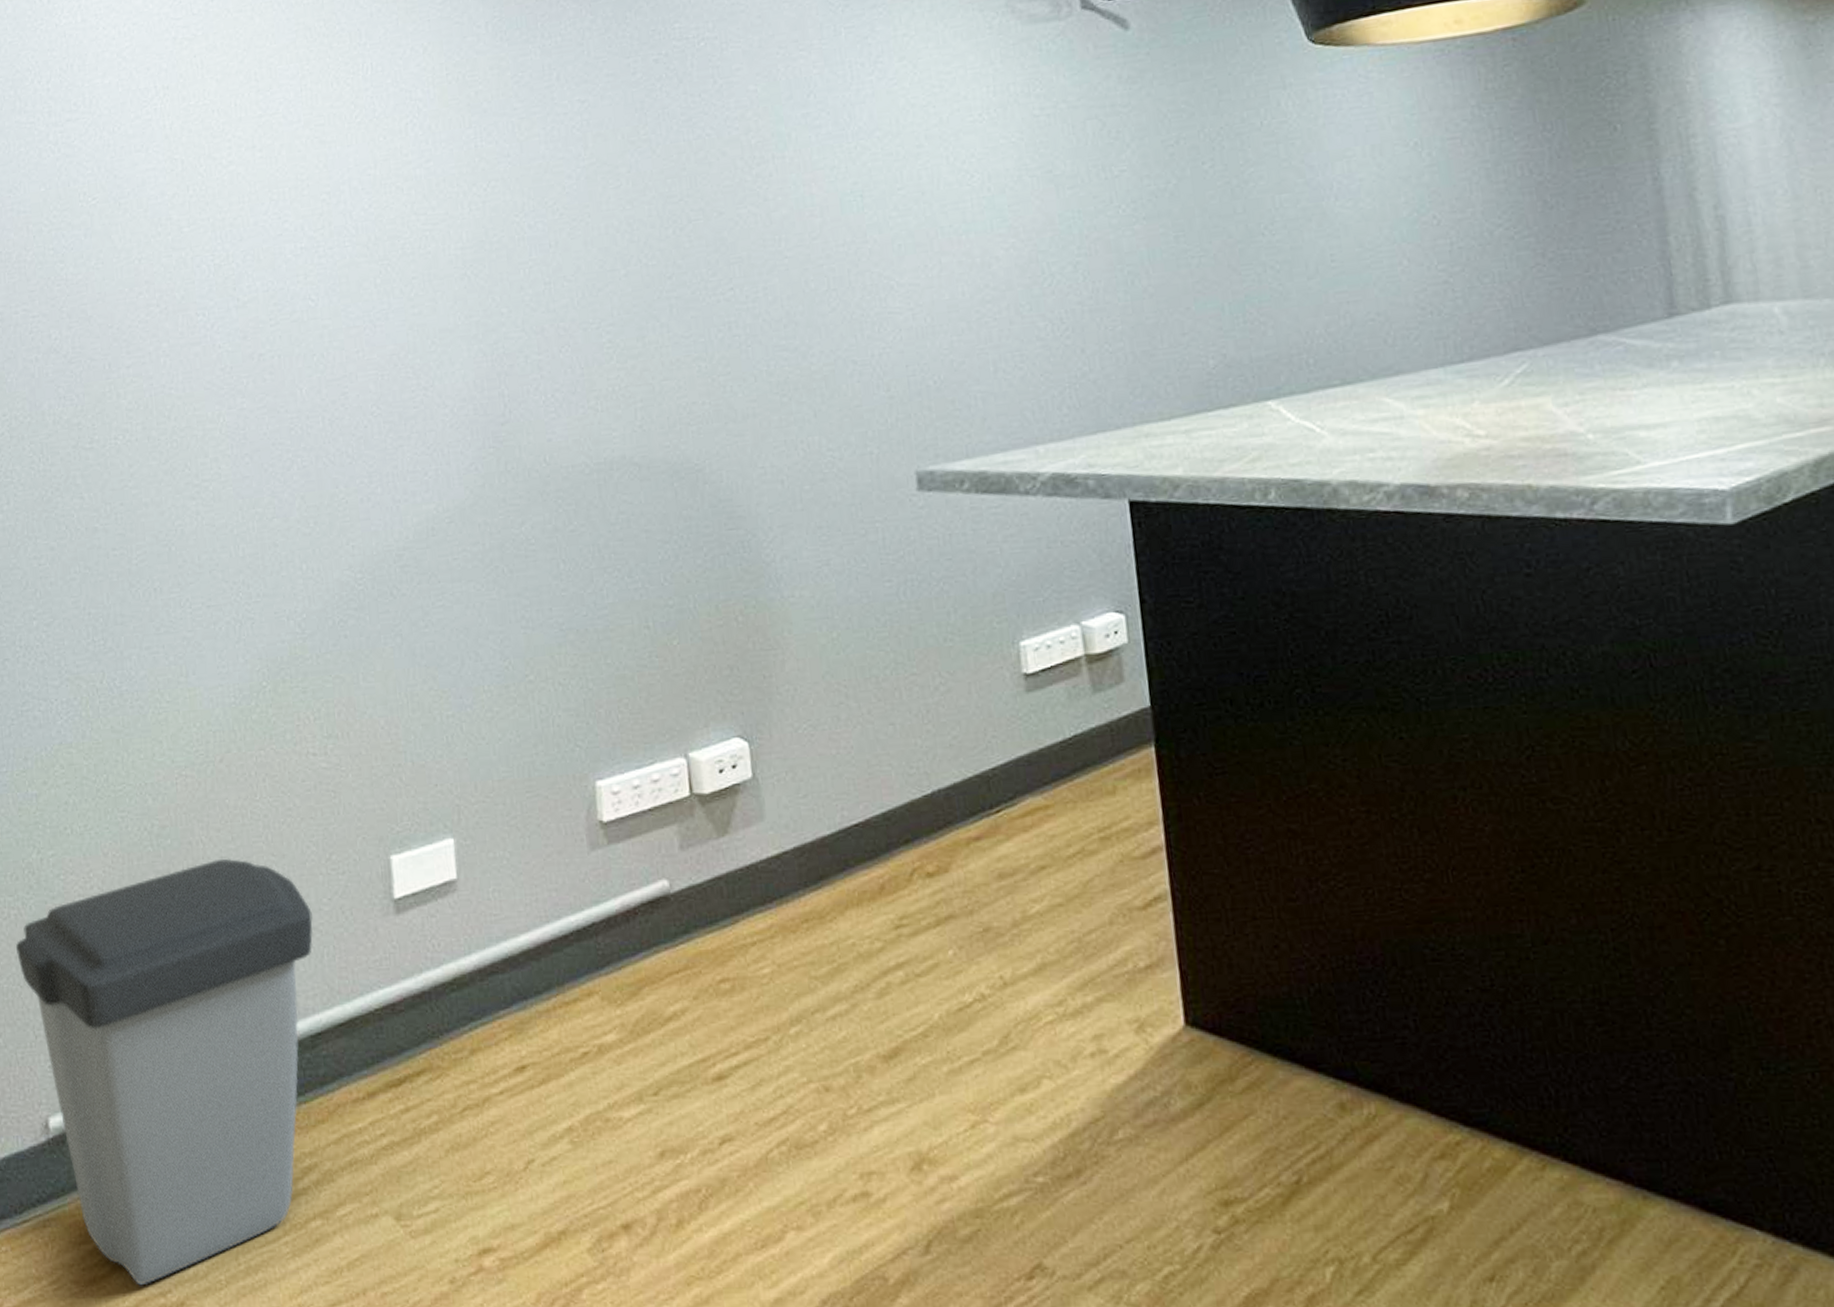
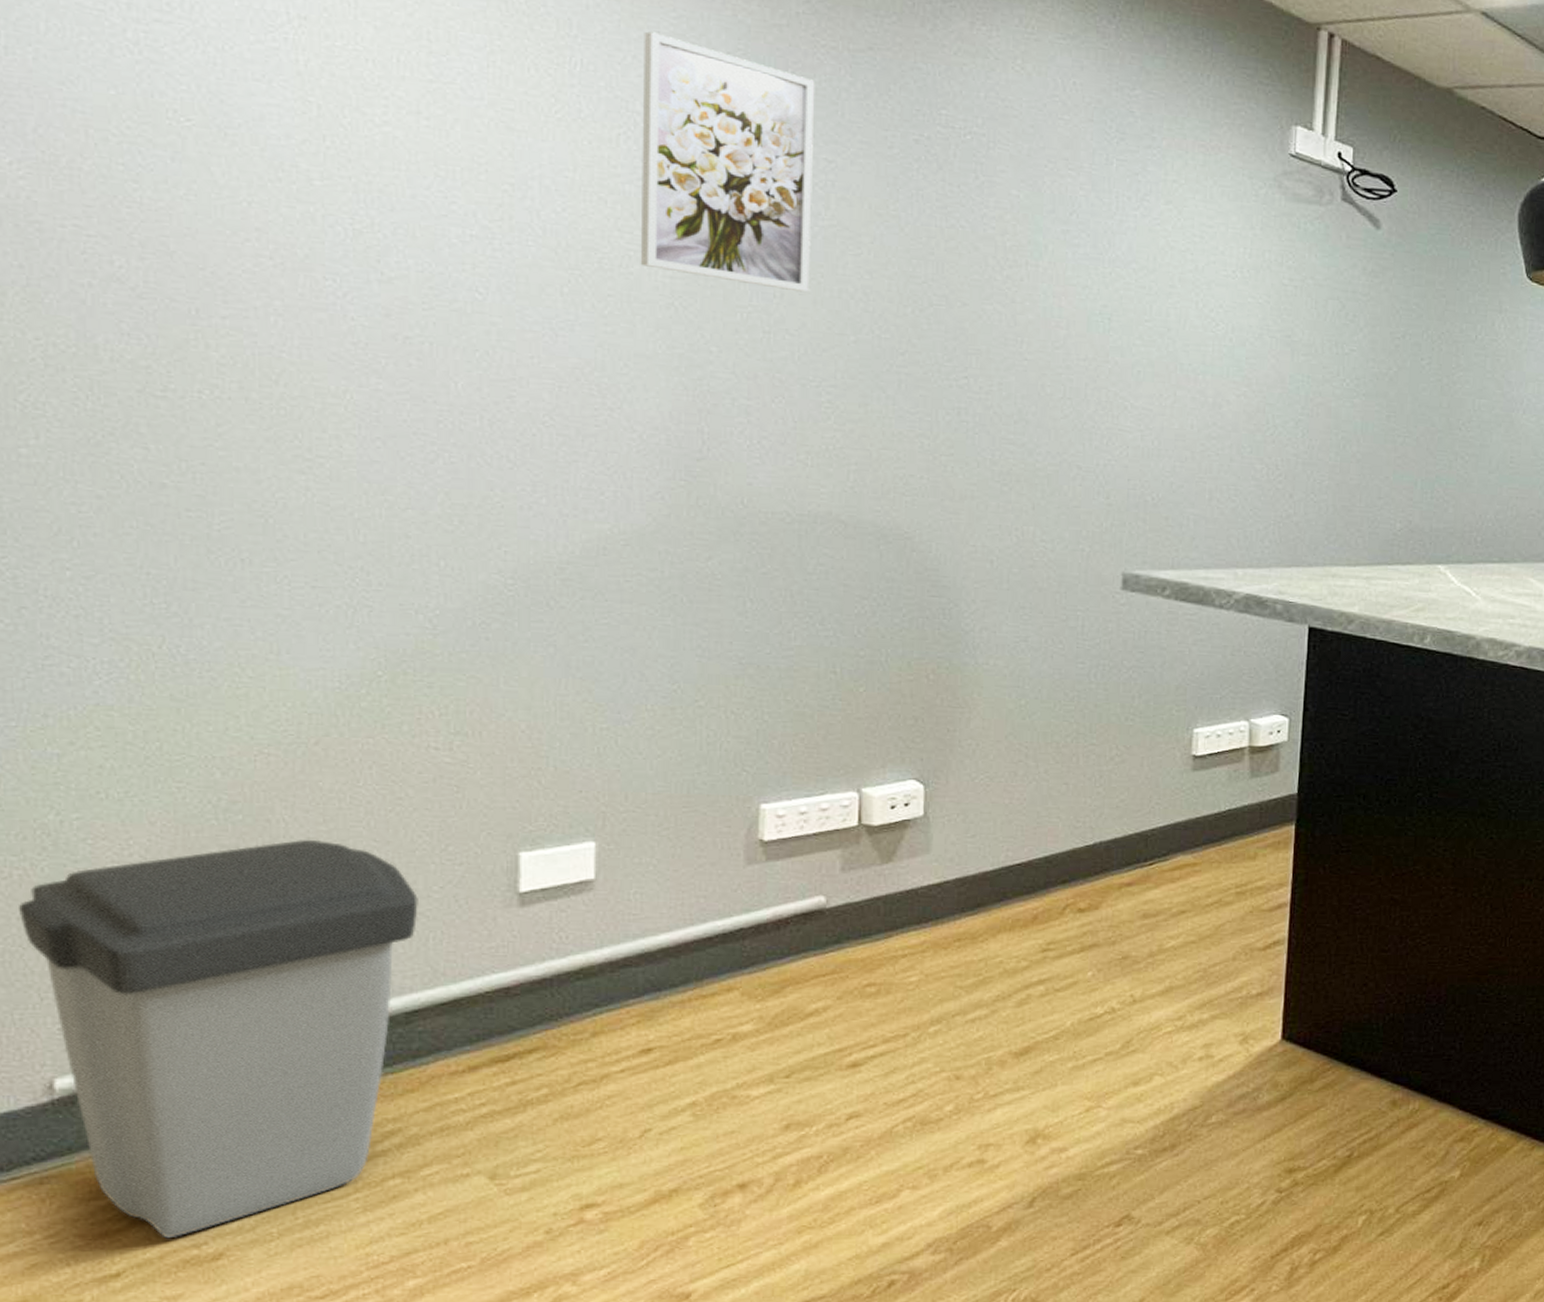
wall art: none [417,21,579,243] -> present [640,31,815,293]

